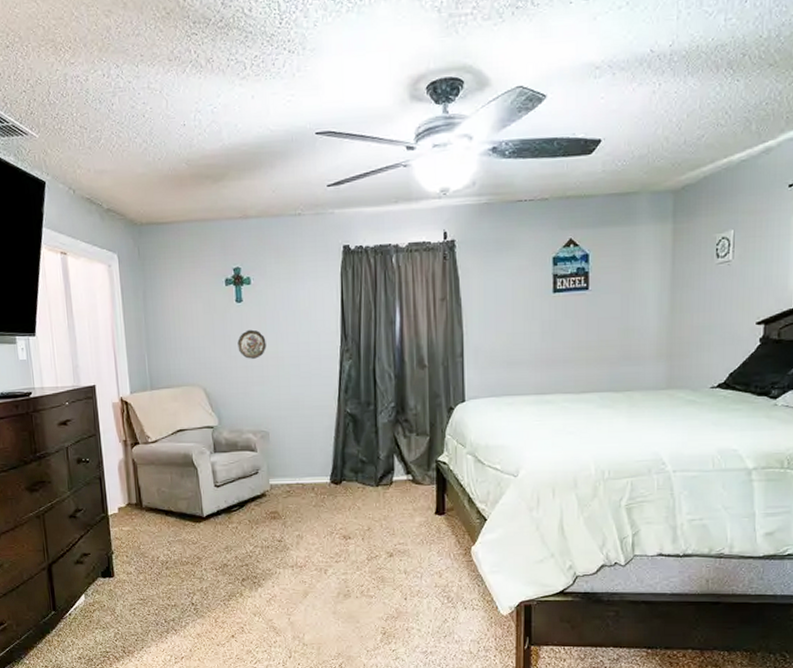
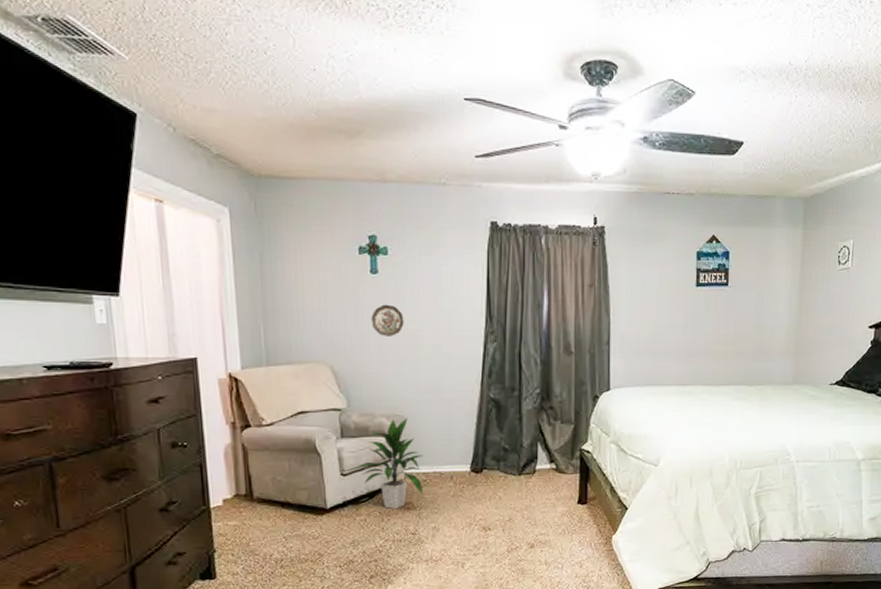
indoor plant: none [227,433,287,517] -> present [355,417,423,509]

